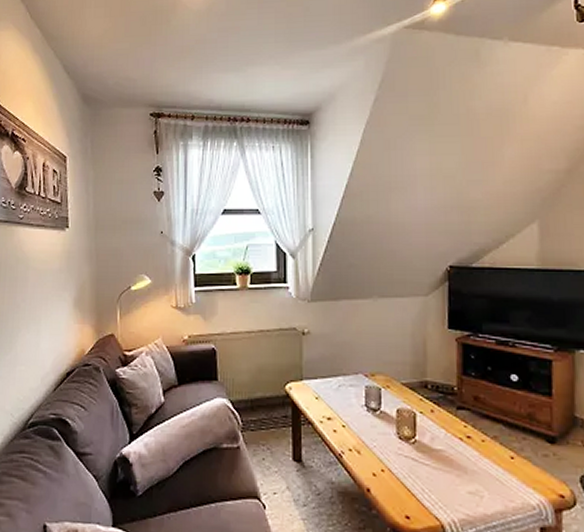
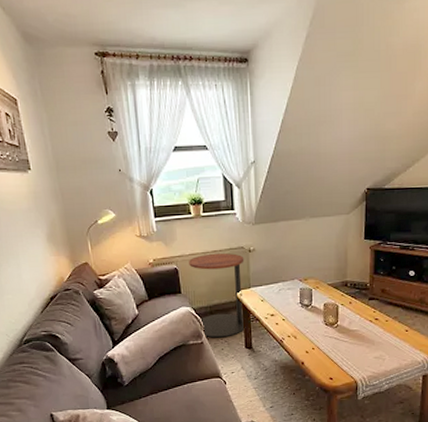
side table: none [230,333,297,443] -> present [189,253,246,338]

